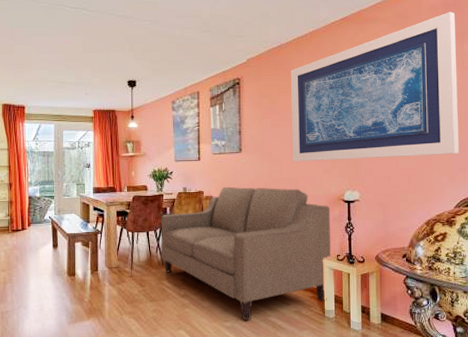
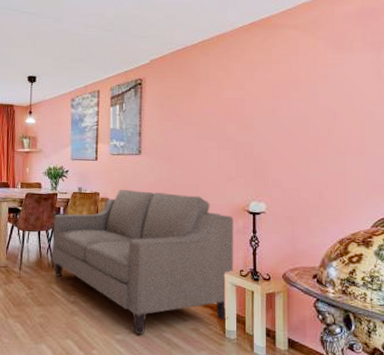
wall art: present [290,11,460,162] -> none [194,20,377,170]

